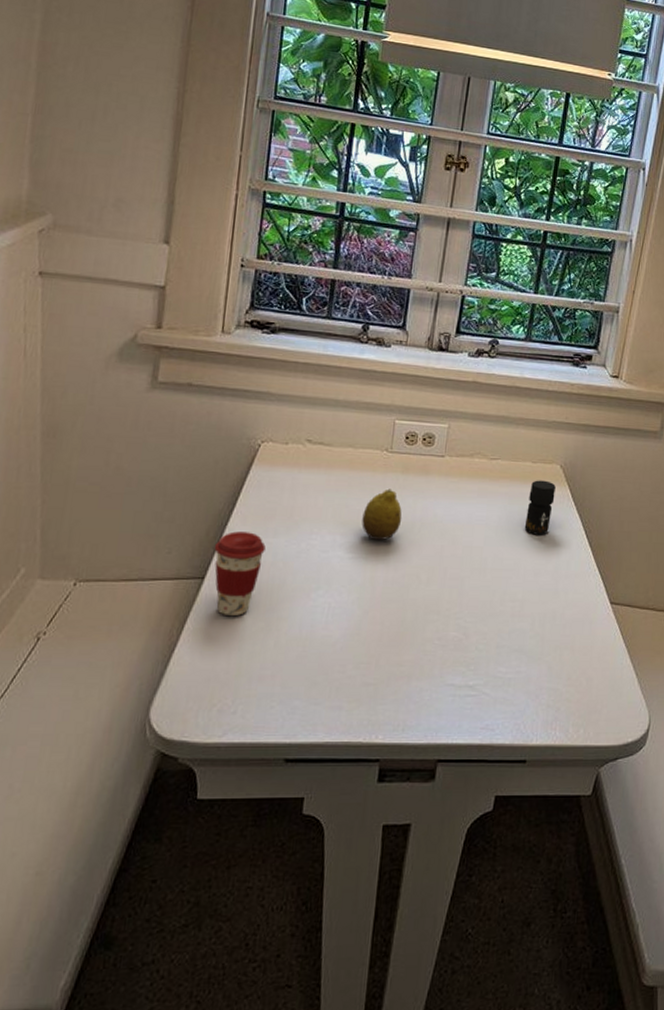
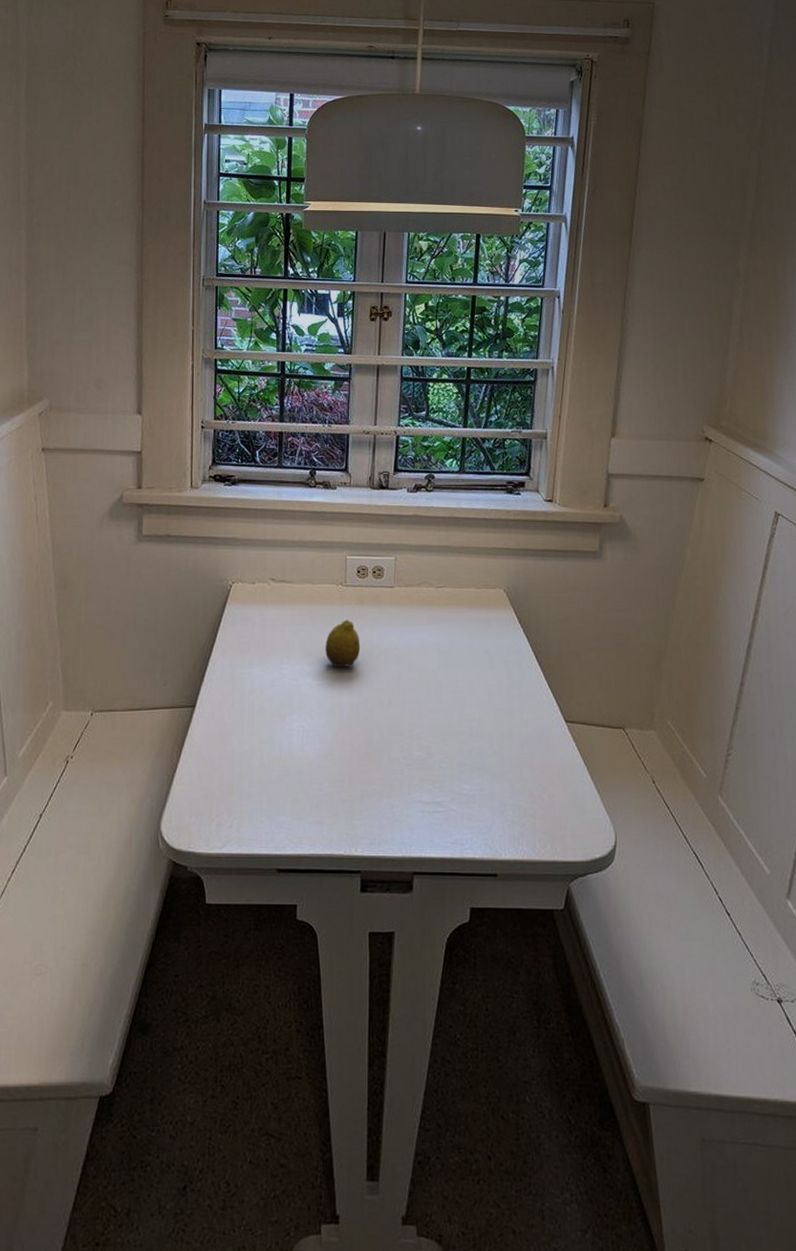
coffee cup: present [214,531,266,617] -> none [201,664,244,740]
jar: present [524,480,556,535] -> none [474,605,501,658]

